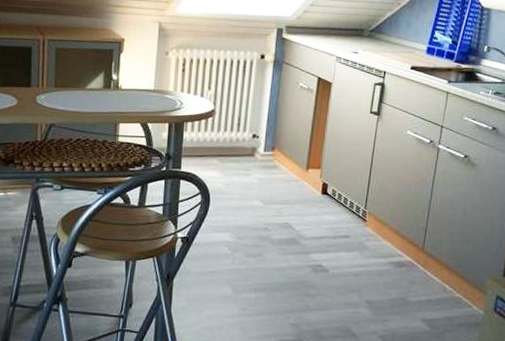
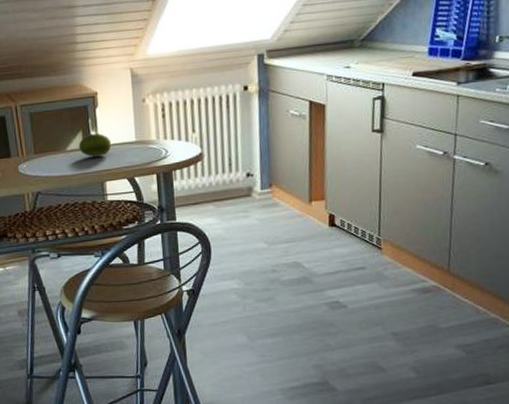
fruit: none [98,76,131,99] -> present [78,133,112,157]

